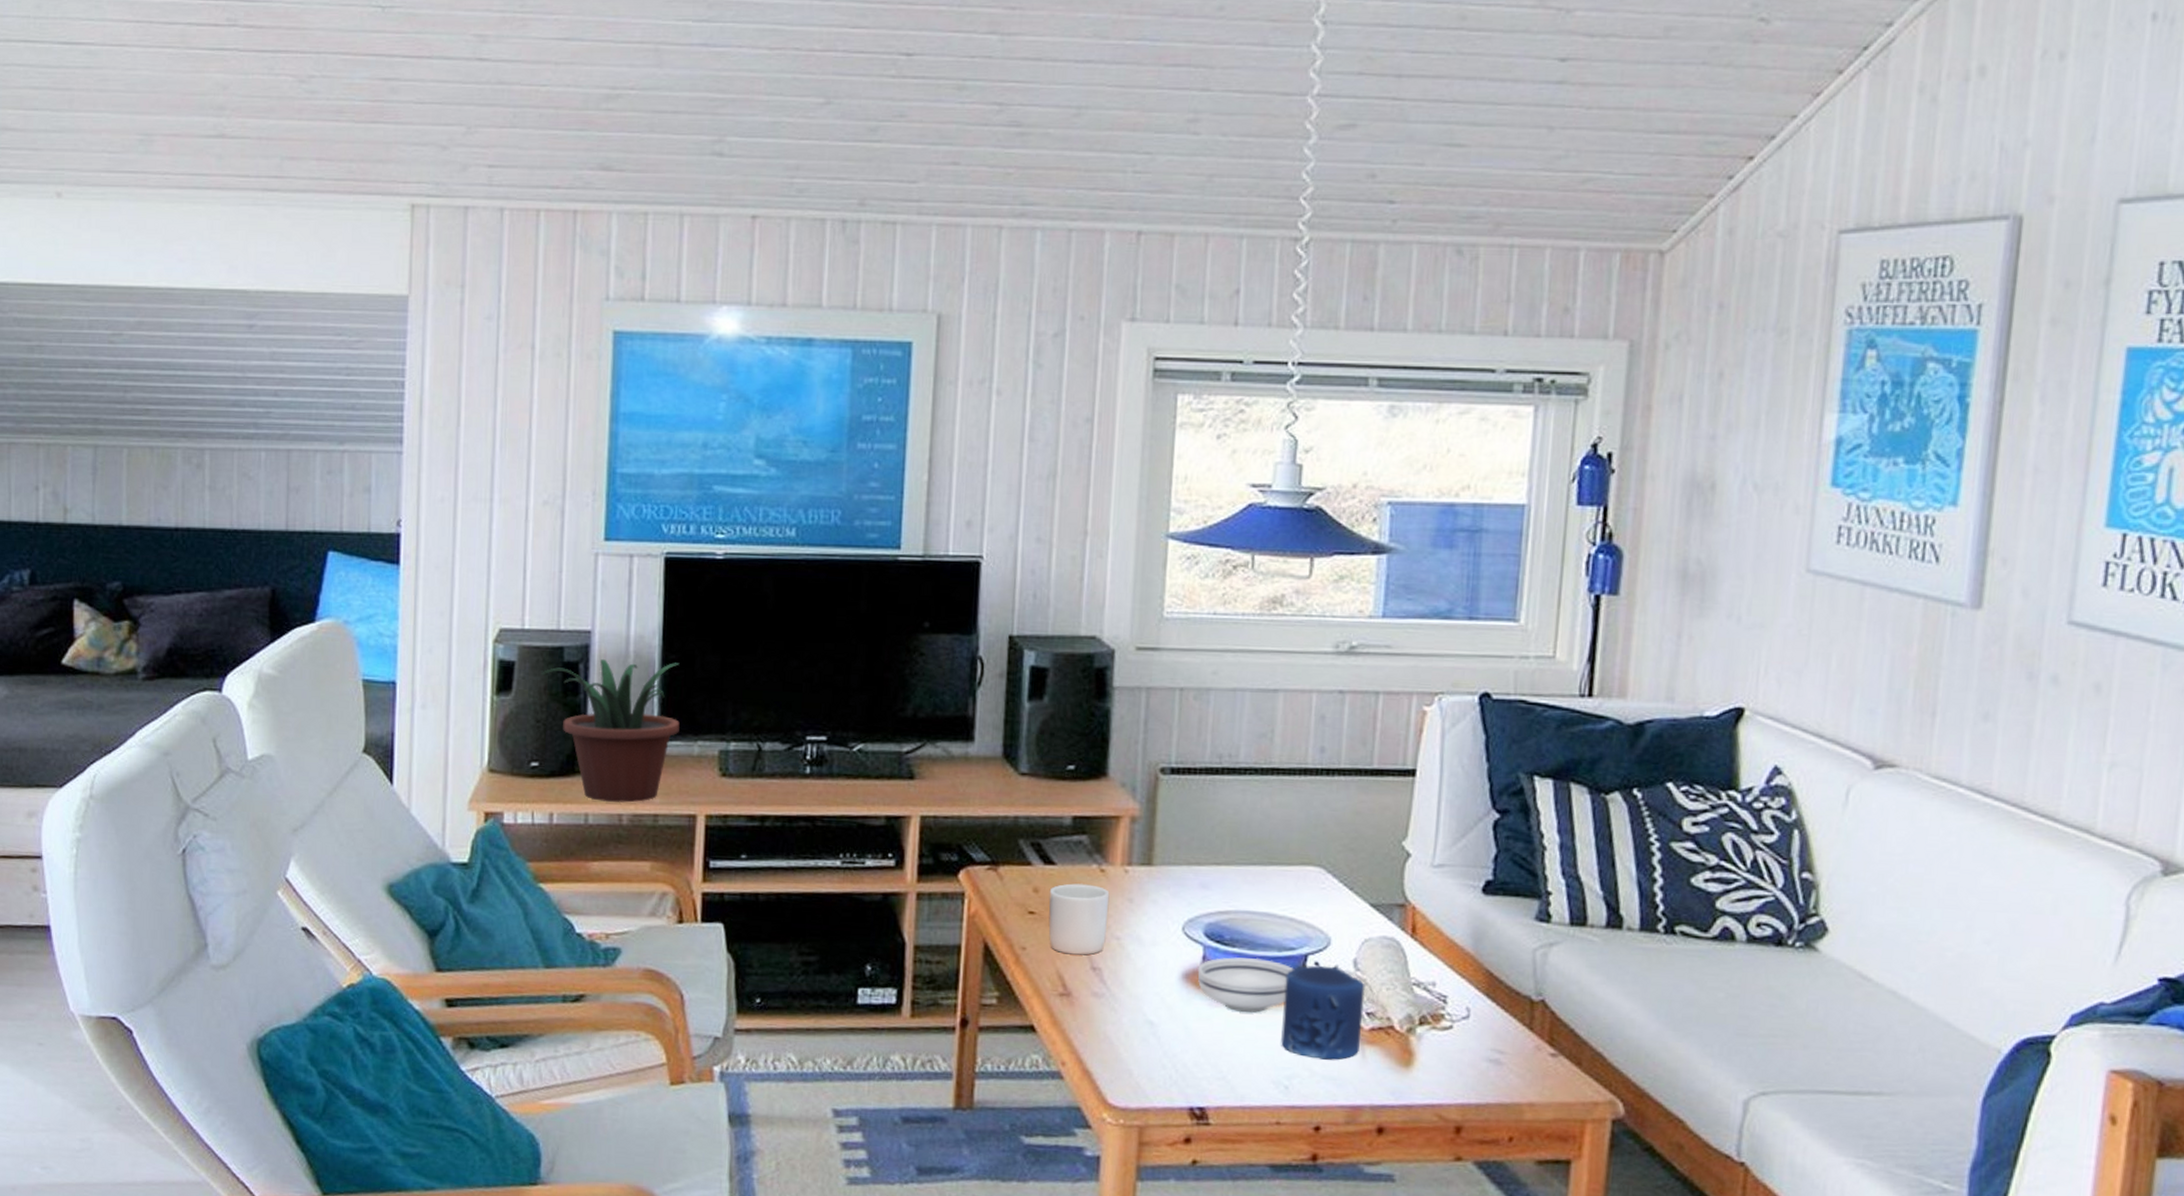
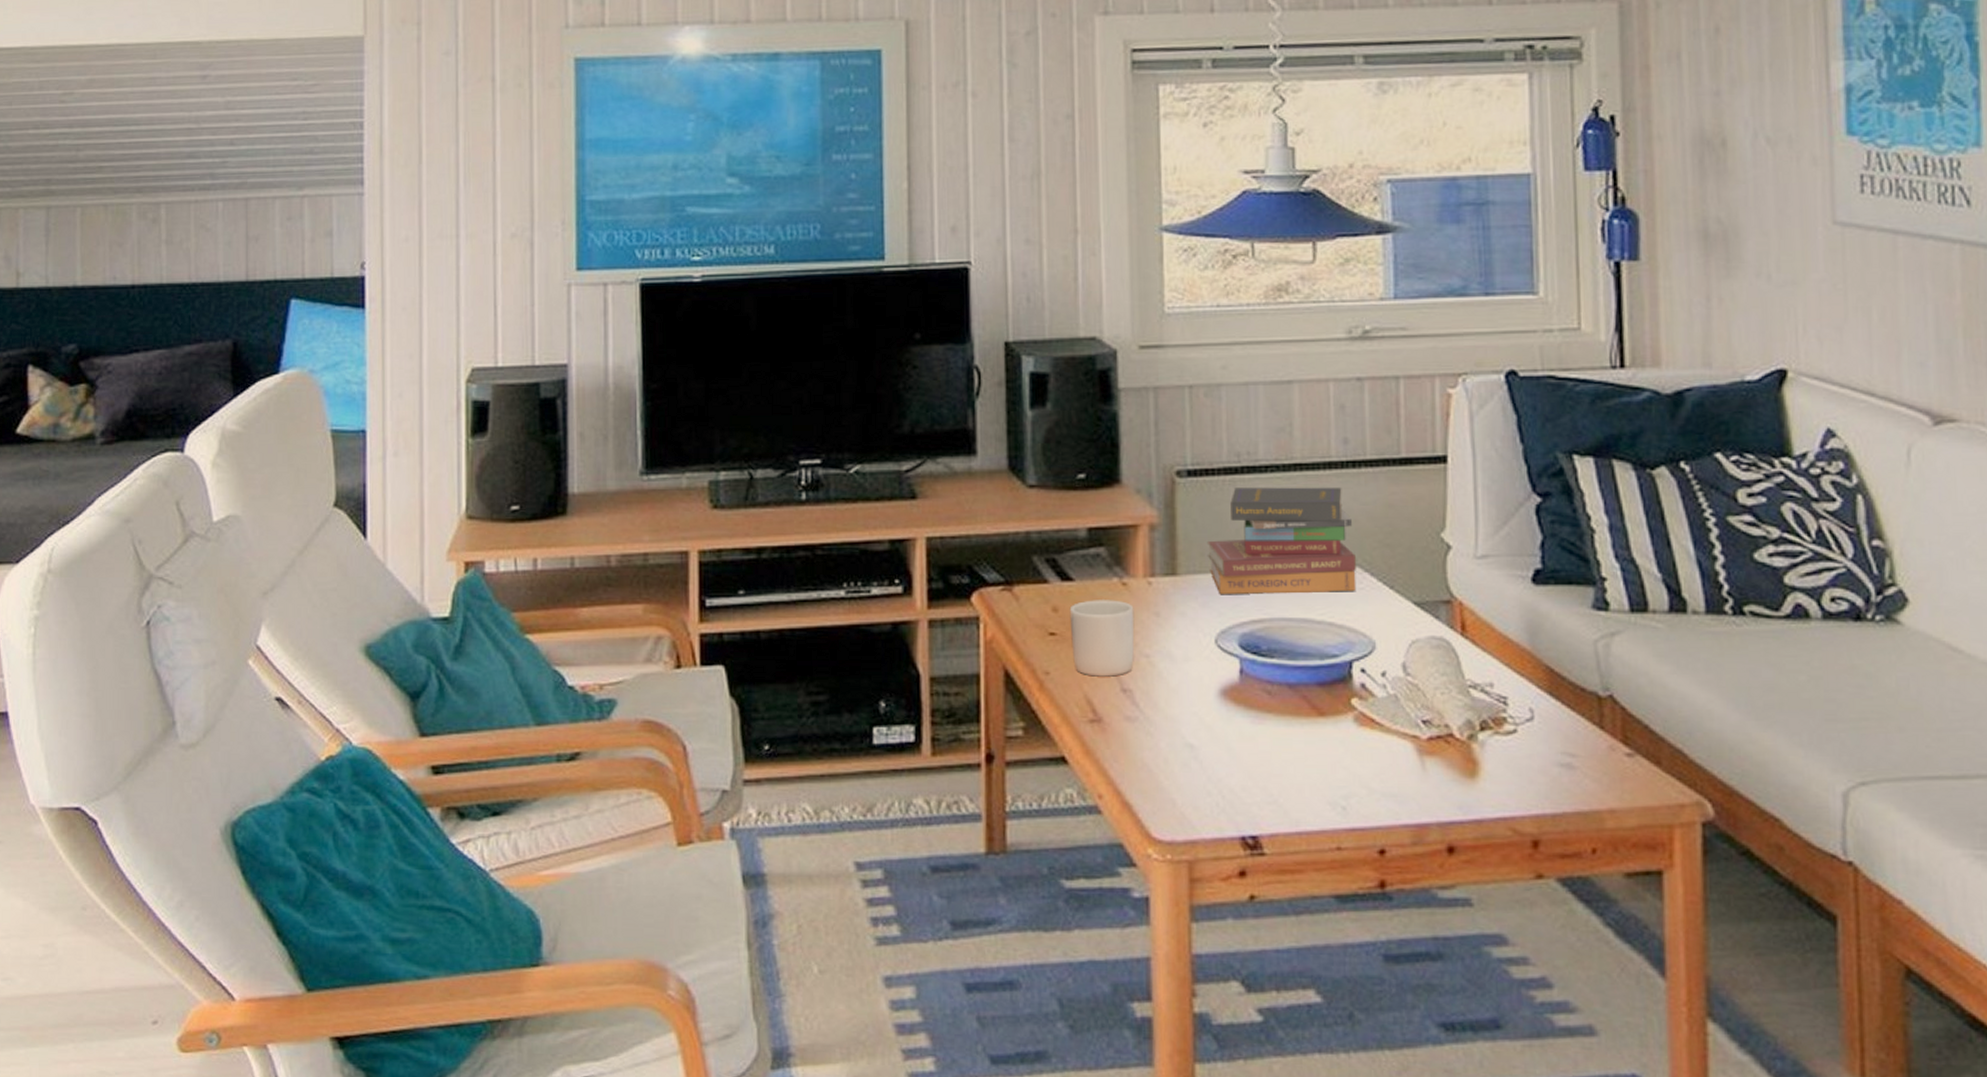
potted plant: present [541,658,680,803] -> none [517,392,666,543]
books: none [1182,787,1321,891] -> present [1206,487,1357,594]
bowl: present [1197,957,1294,1013] -> none [1236,668,1339,728]
candle: present [1281,965,1365,1060] -> none [1331,672,1420,775]

